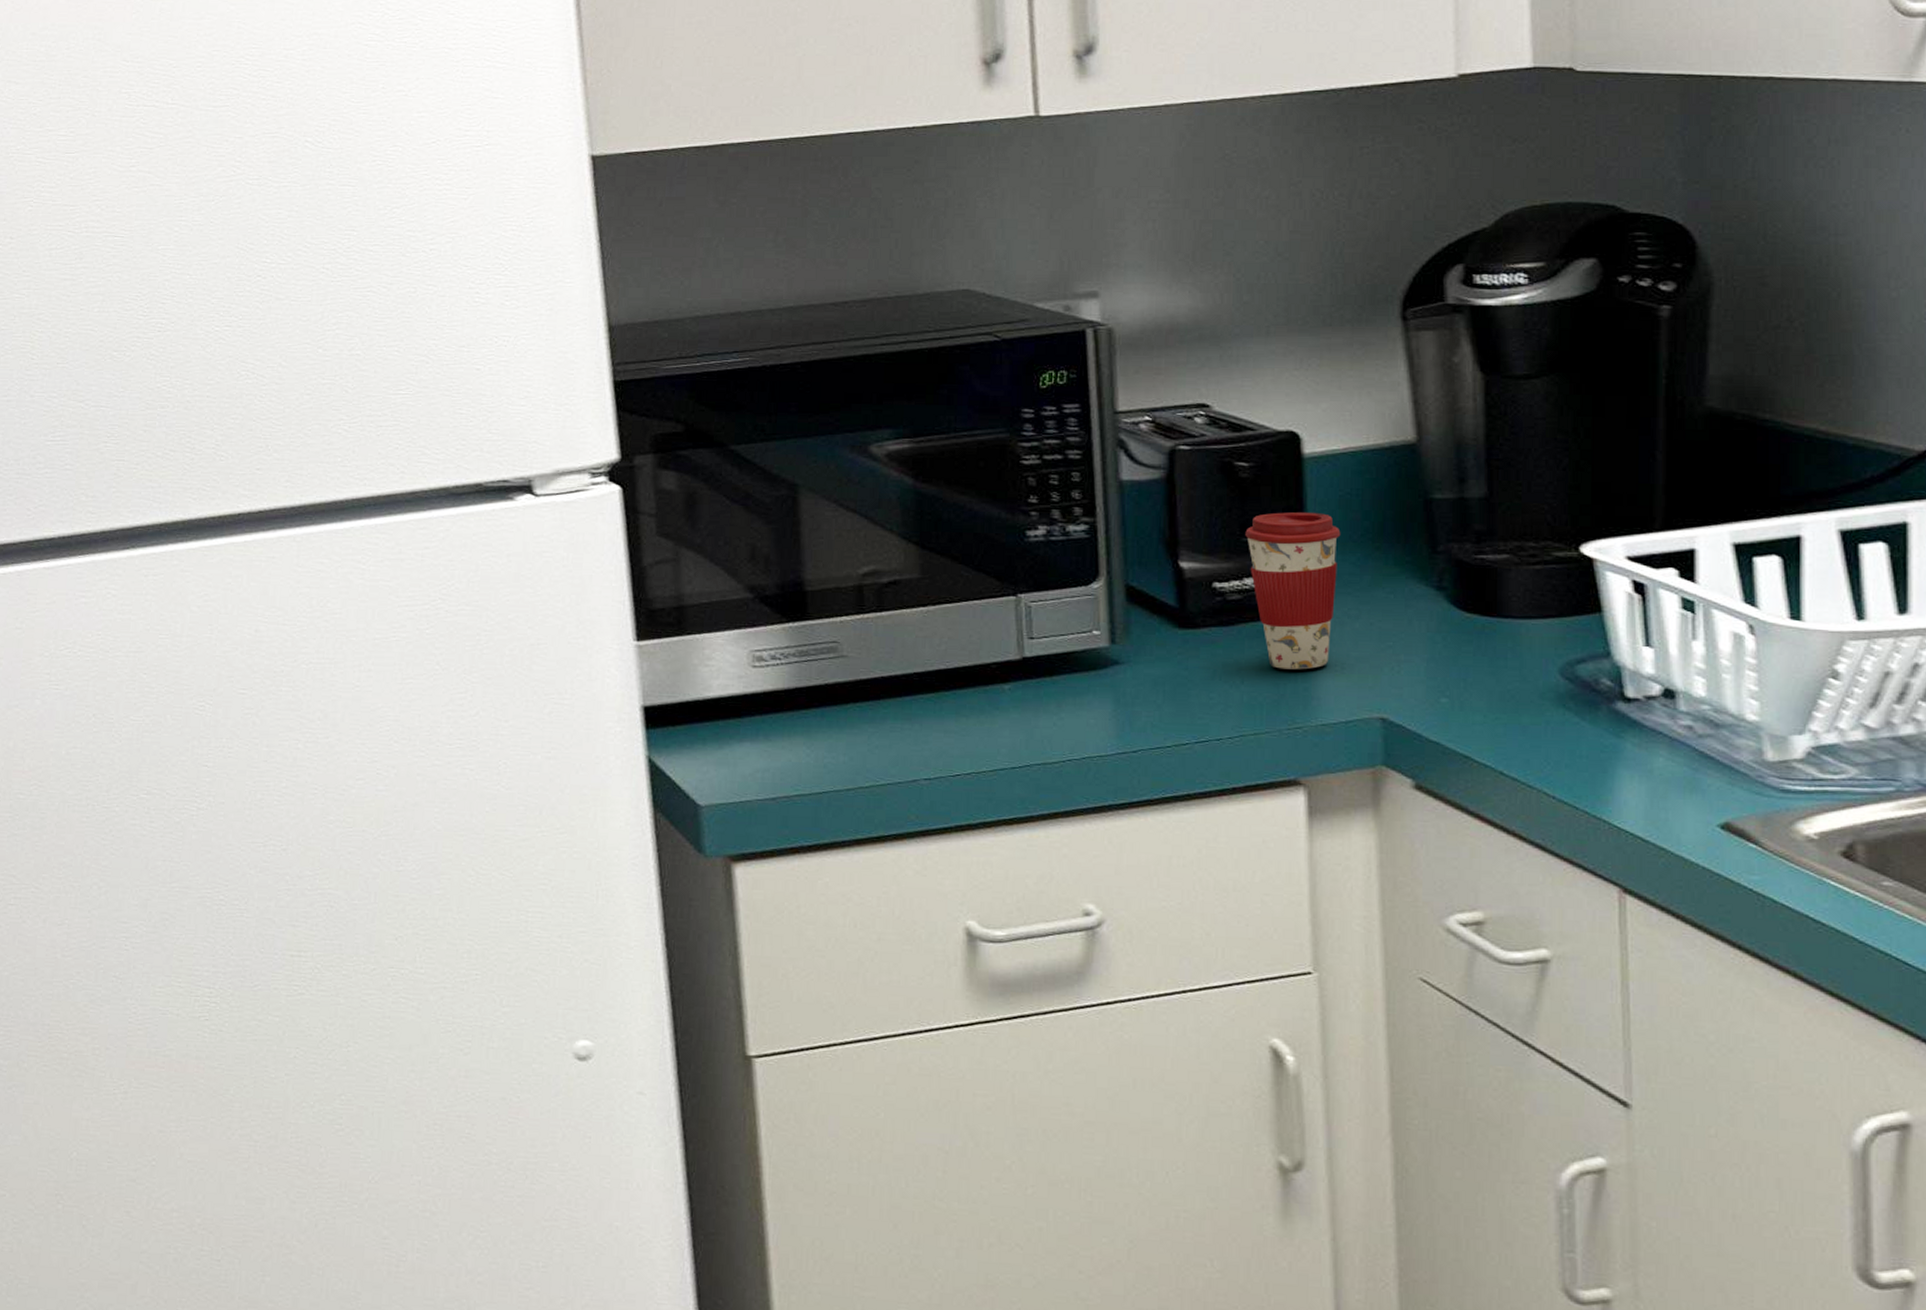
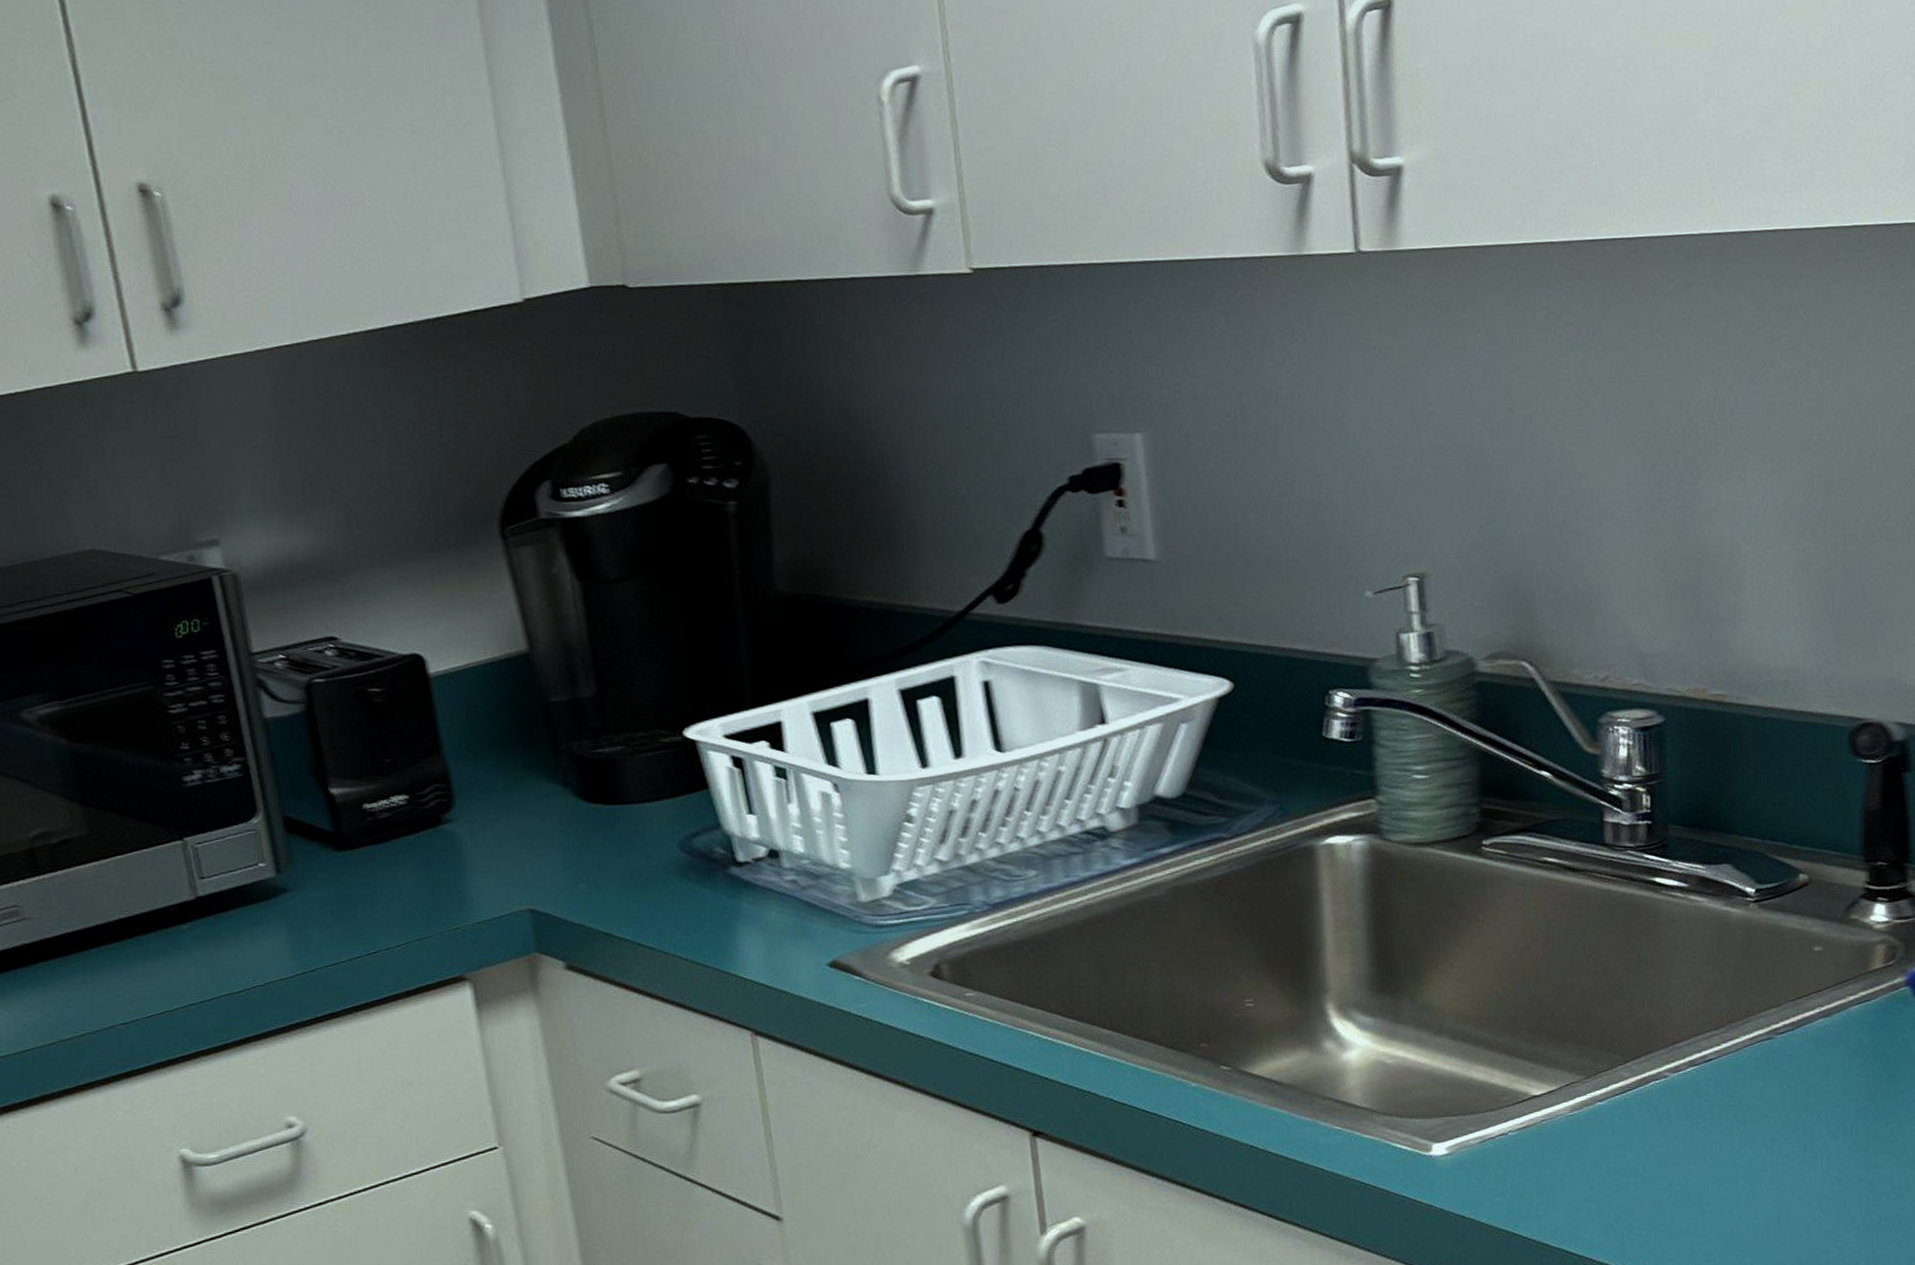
coffee cup: present [1245,512,1341,670] -> none [386,727,476,877]

